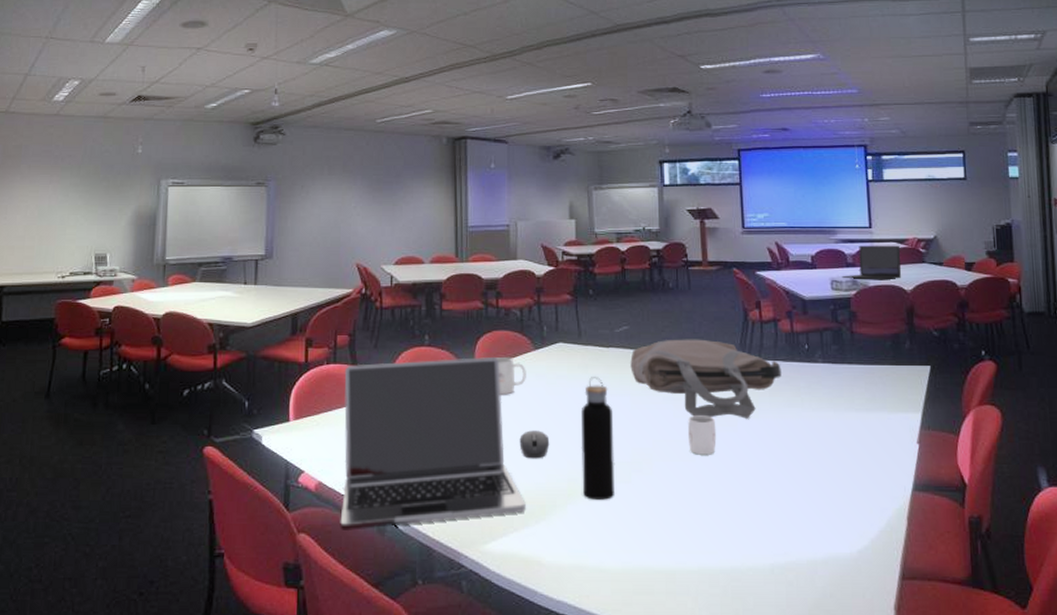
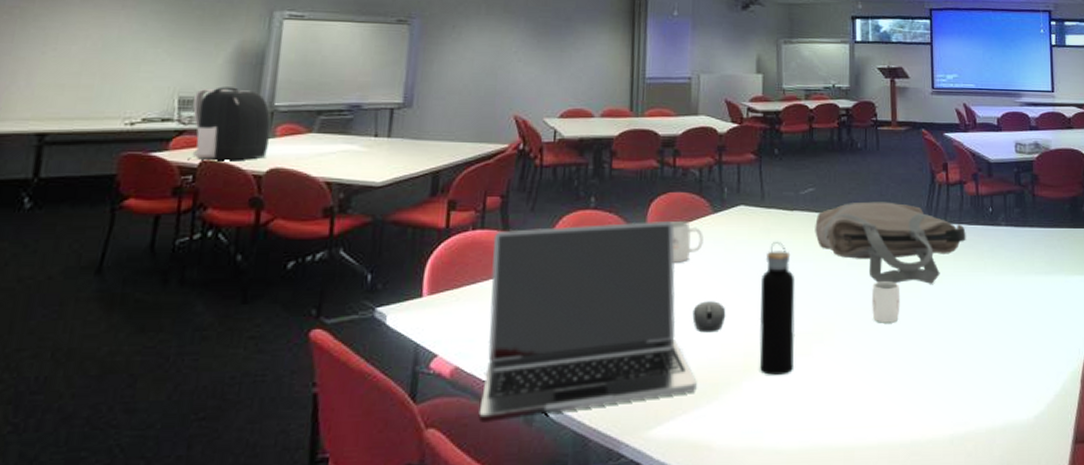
backpack: none [105,245,164,307] -> present [188,86,271,161]
laptop: present [841,245,902,280] -> none [1025,109,1081,144]

